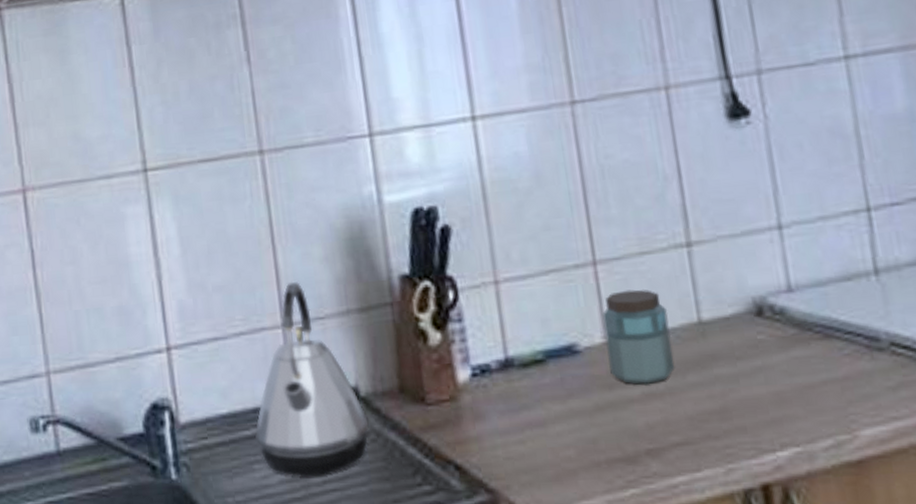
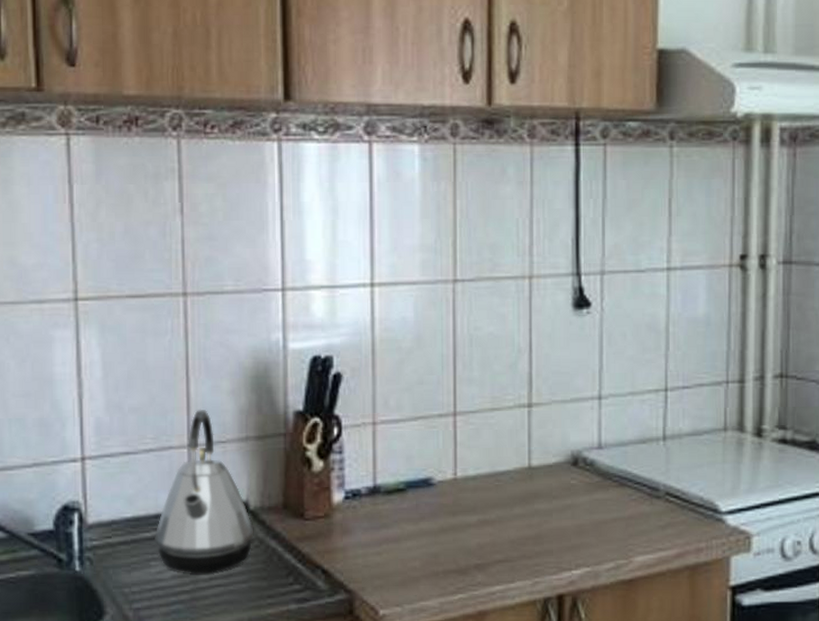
peanut butter: present [602,289,675,384] -> none [455,438,507,513]

